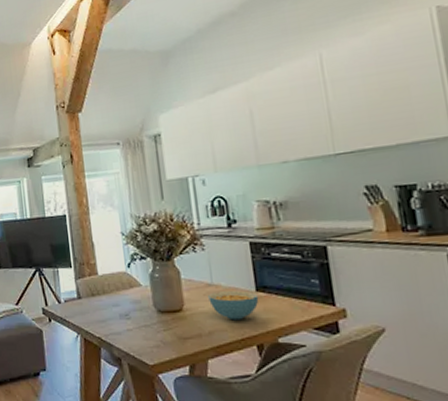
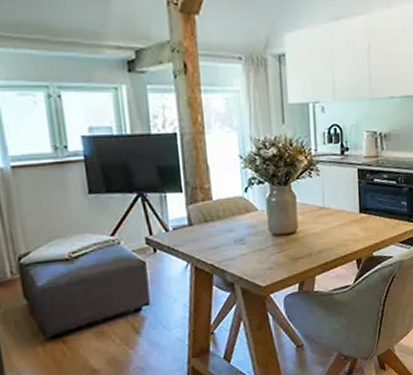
cereal bowl: present [208,290,259,321] -> none [320,212,361,240]

